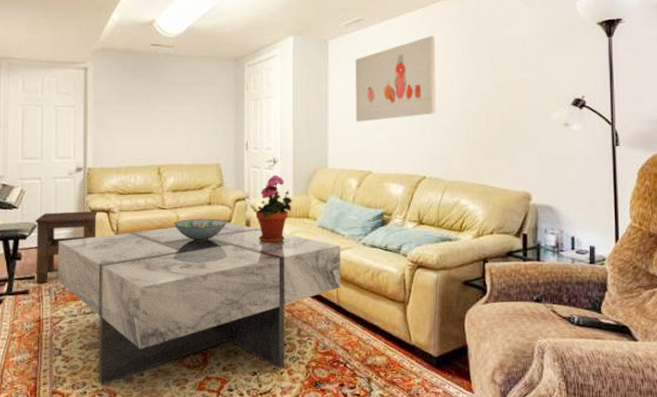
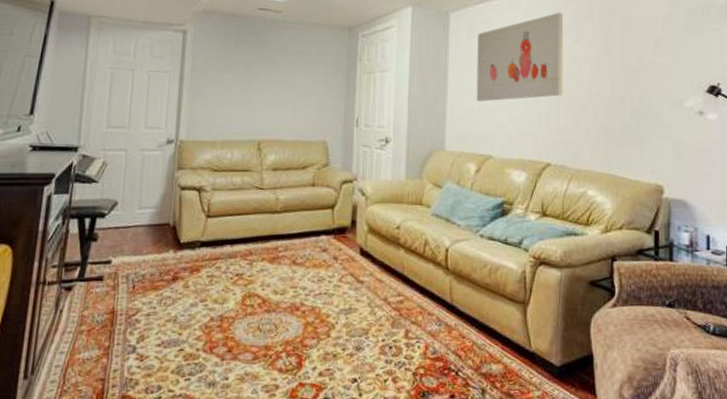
side table: present [35,211,98,283] -> none [113,188,188,269]
coffee table: present [58,222,342,385] -> none [137,206,456,389]
decorative bowl: present [173,218,228,241] -> none [272,201,332,226]
potted plant: present [255,175,292,244] -> none [363,155,404,232]

